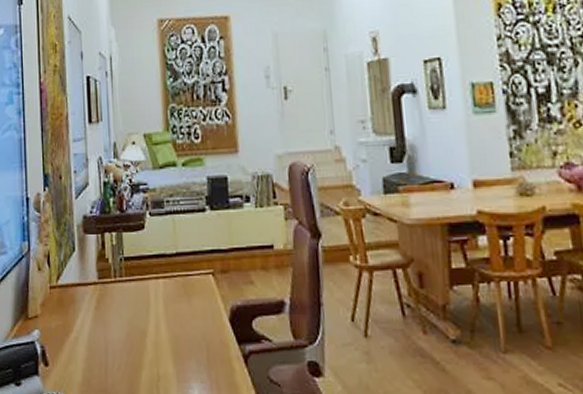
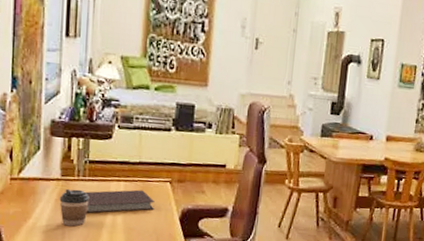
coffee cup: none [98,293,129,339] -> present [59,188,89,227]
notebook: none [124,287,199,321] -> present [85,189,155,214]

